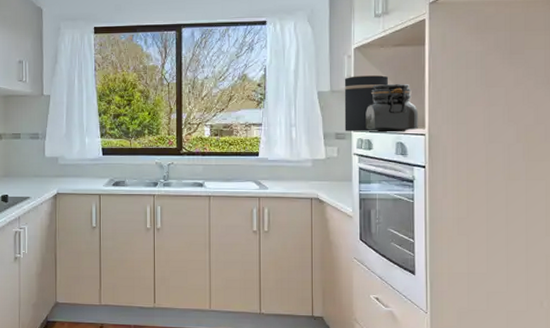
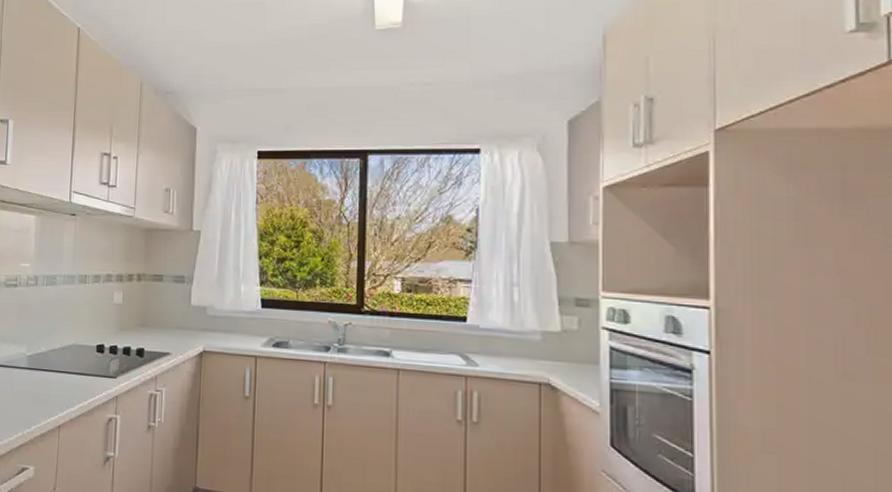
cylinder: present [344,75,389,131] -> none [589,223,654,299]
jar: present [365,84,419,132] -> none [620,236,700,303]

